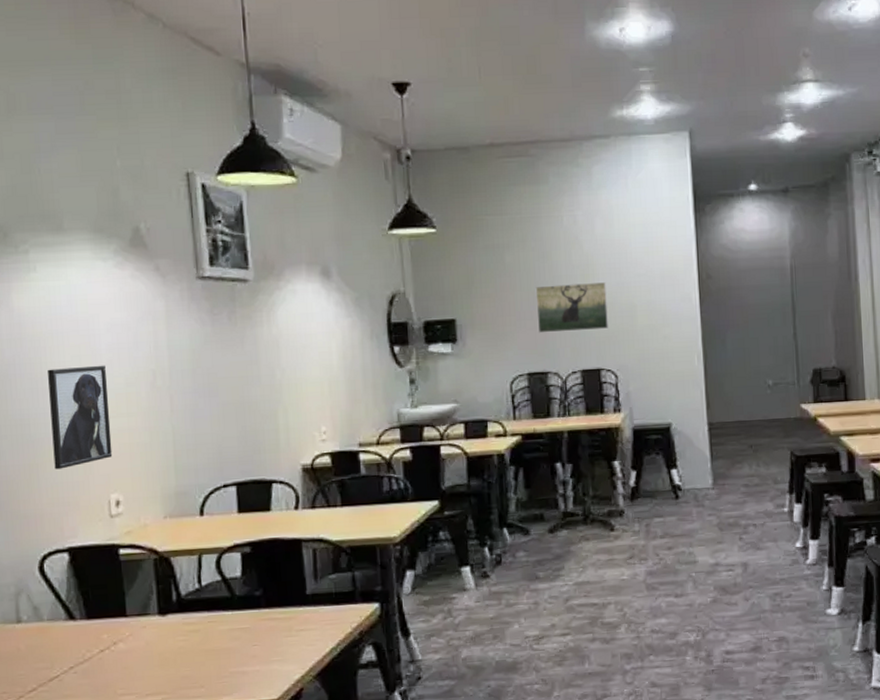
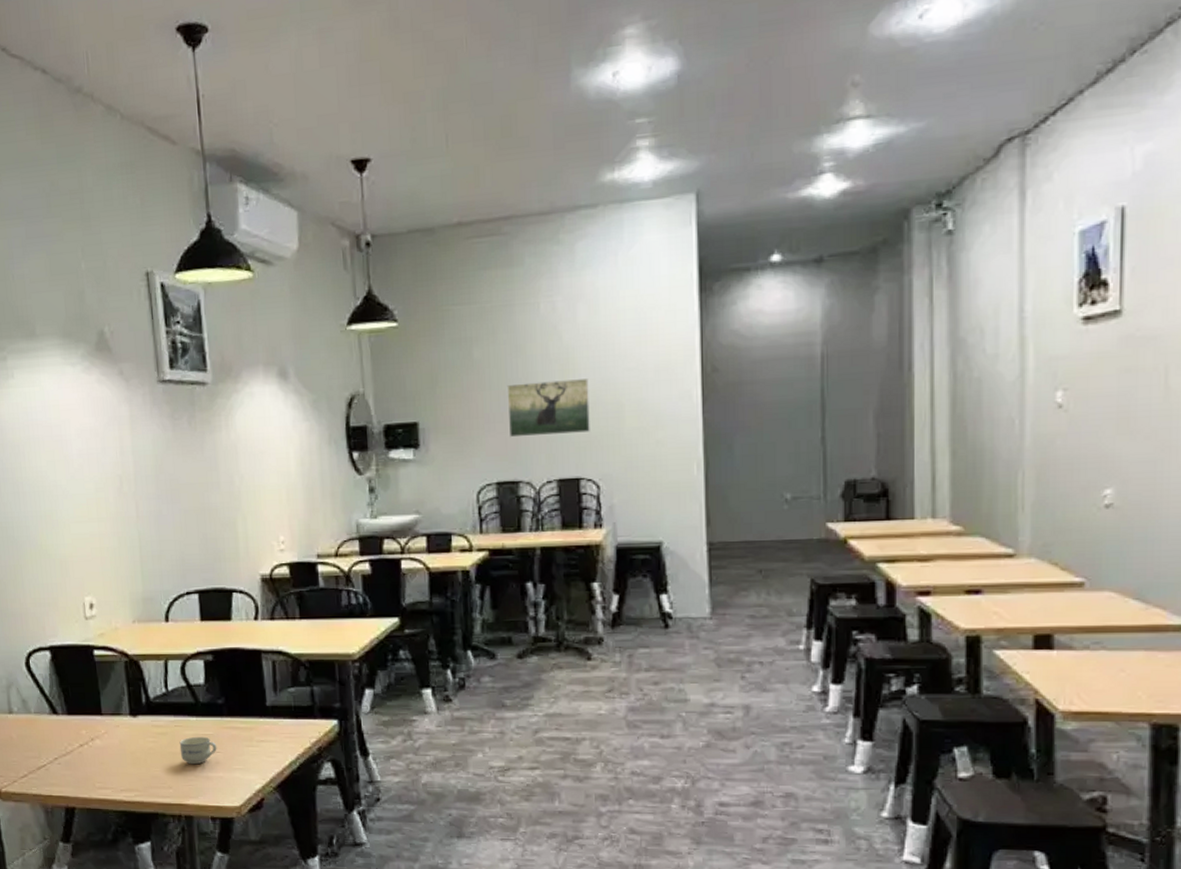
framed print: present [48,365,113,470] -> none [27,470,86,571]
cup: none [213,630,254,661] -> present [179,736,217,765]

